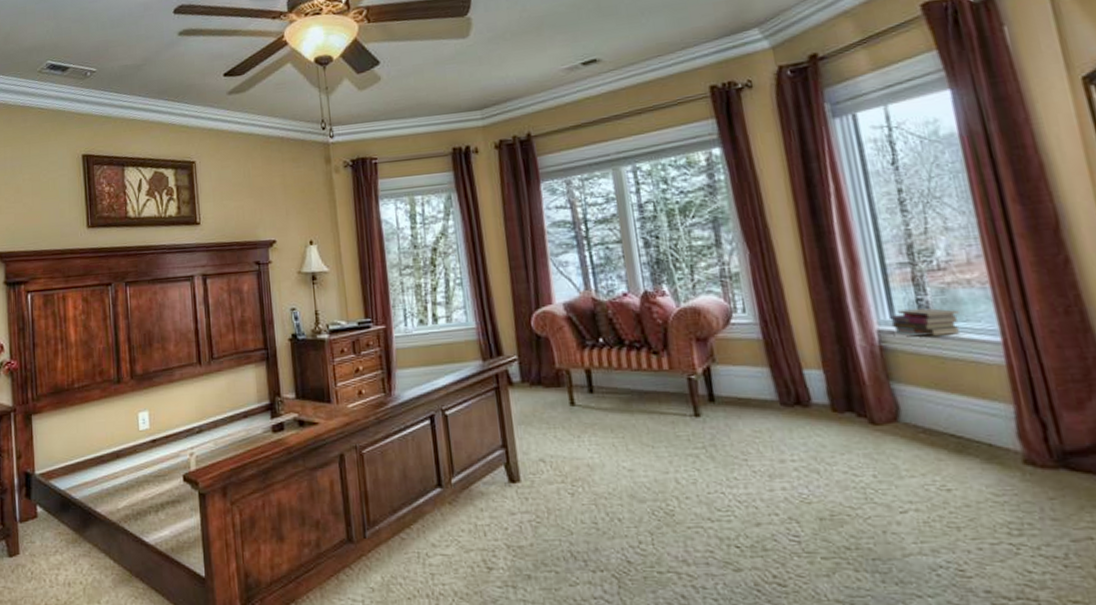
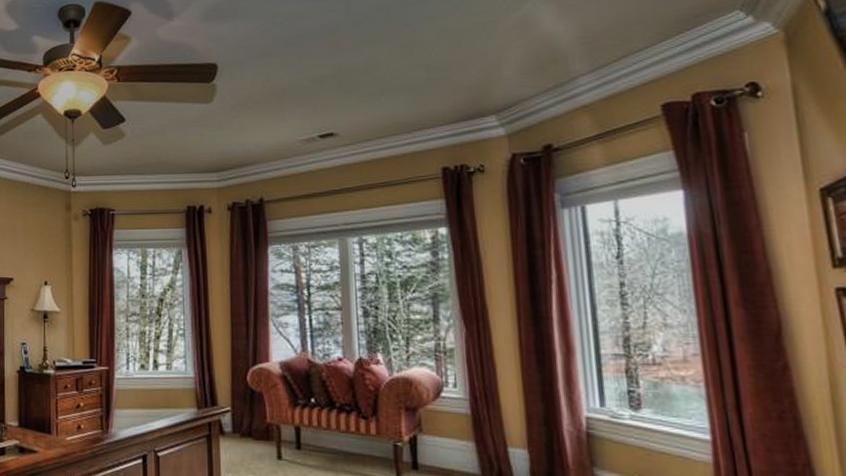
books: present [891,308,960,337] -> none [600,400,670,429]

